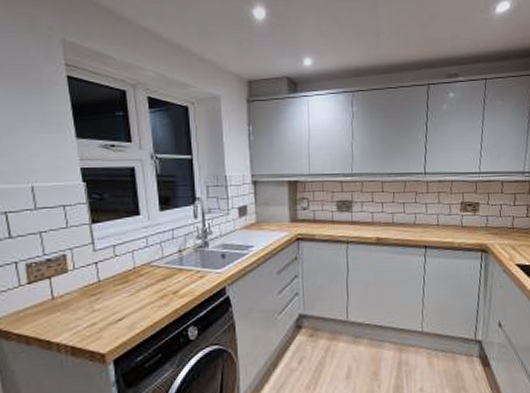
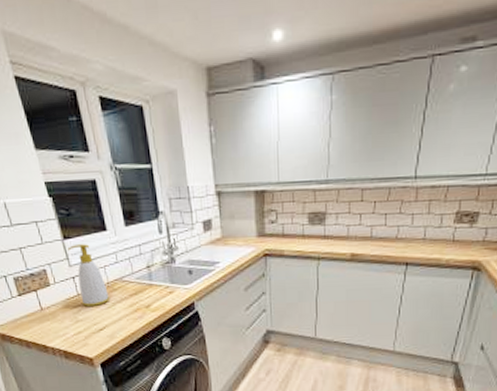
soap bottle: none [95,228,135,294] -> present [68,244,111,306]

